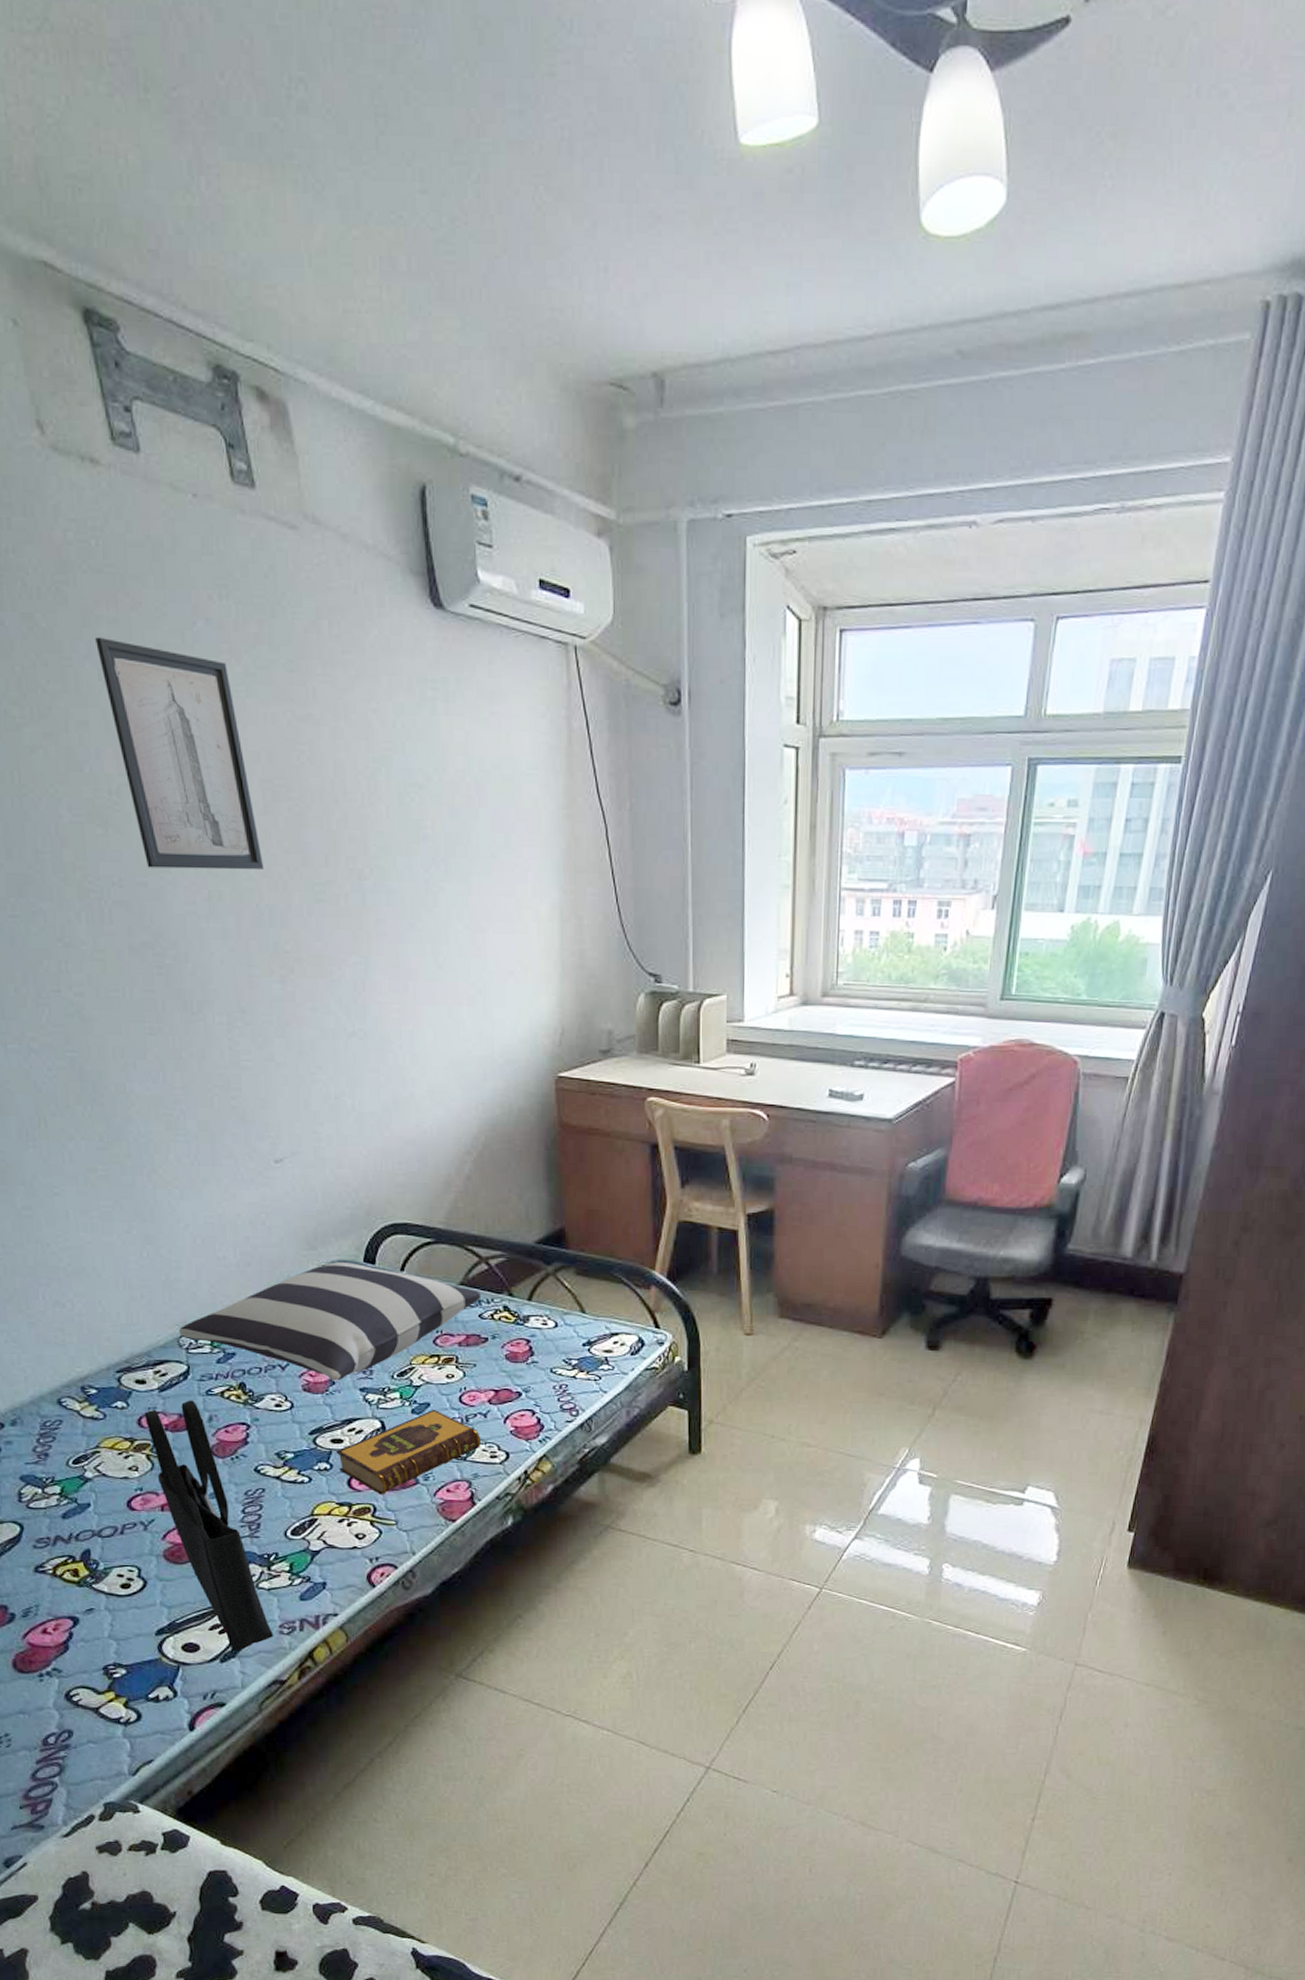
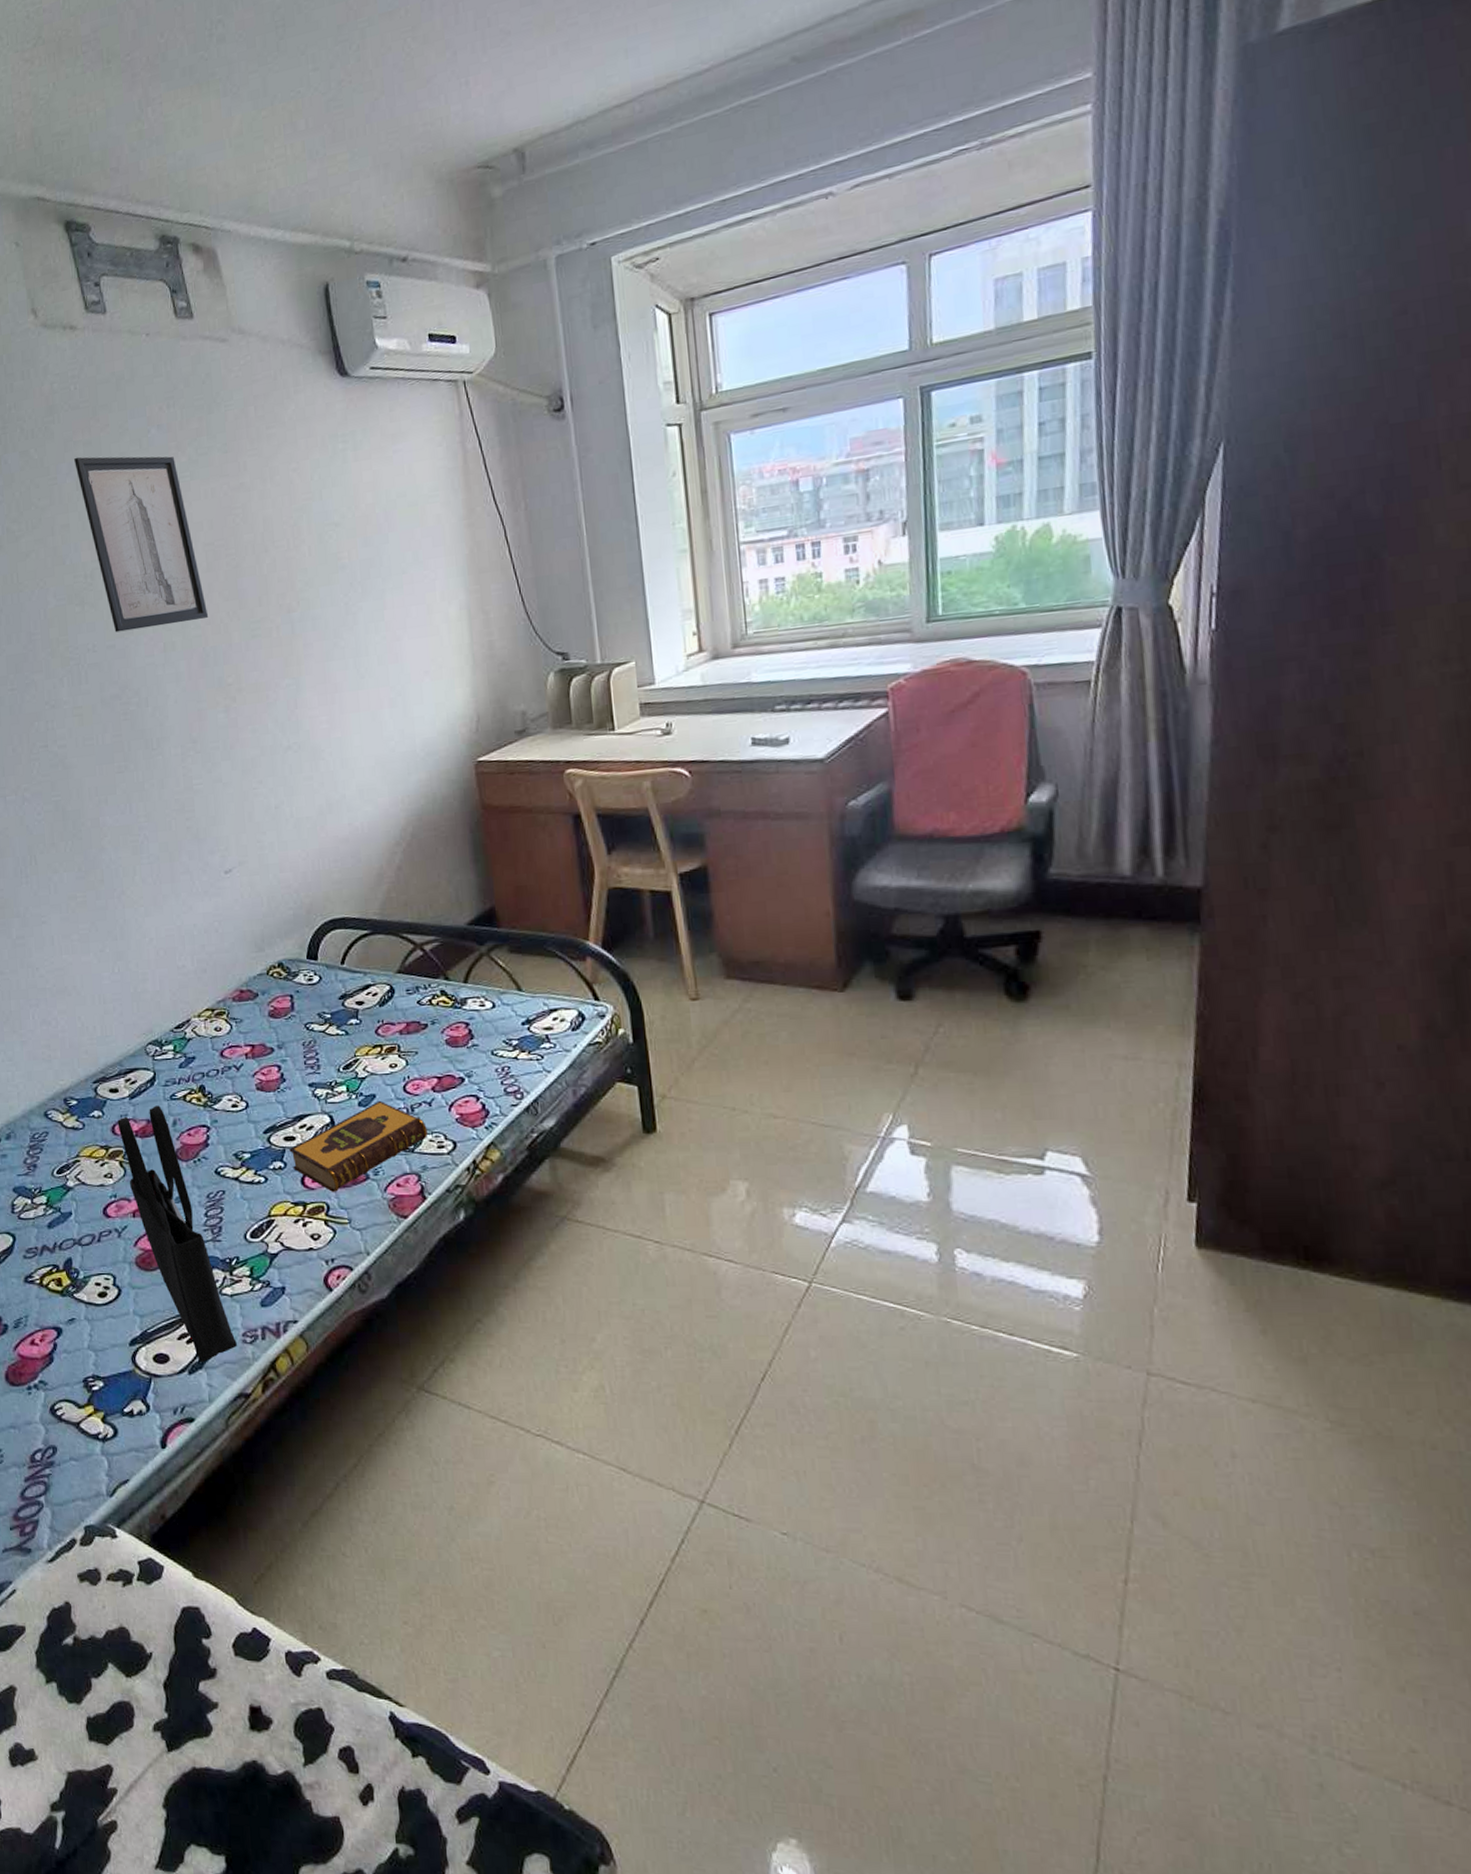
pillow: present [179,1261,481,1381] -> none [146,959,418,1078]

